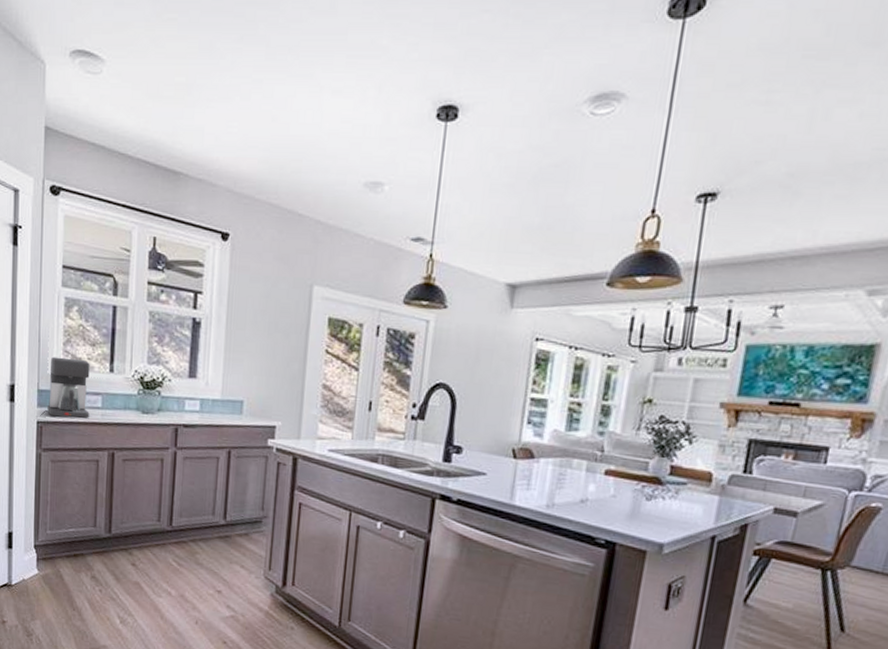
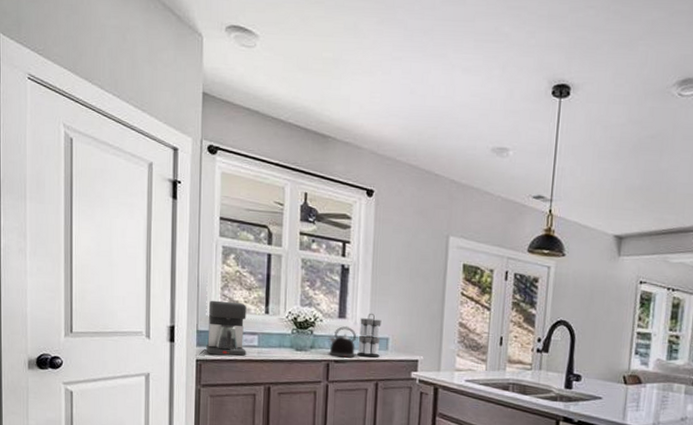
kettle: none [177,387,209,423] -> present [328,326,357,358]
spice rack: none [207,372,236,424] -> present [356,313,382,359]

